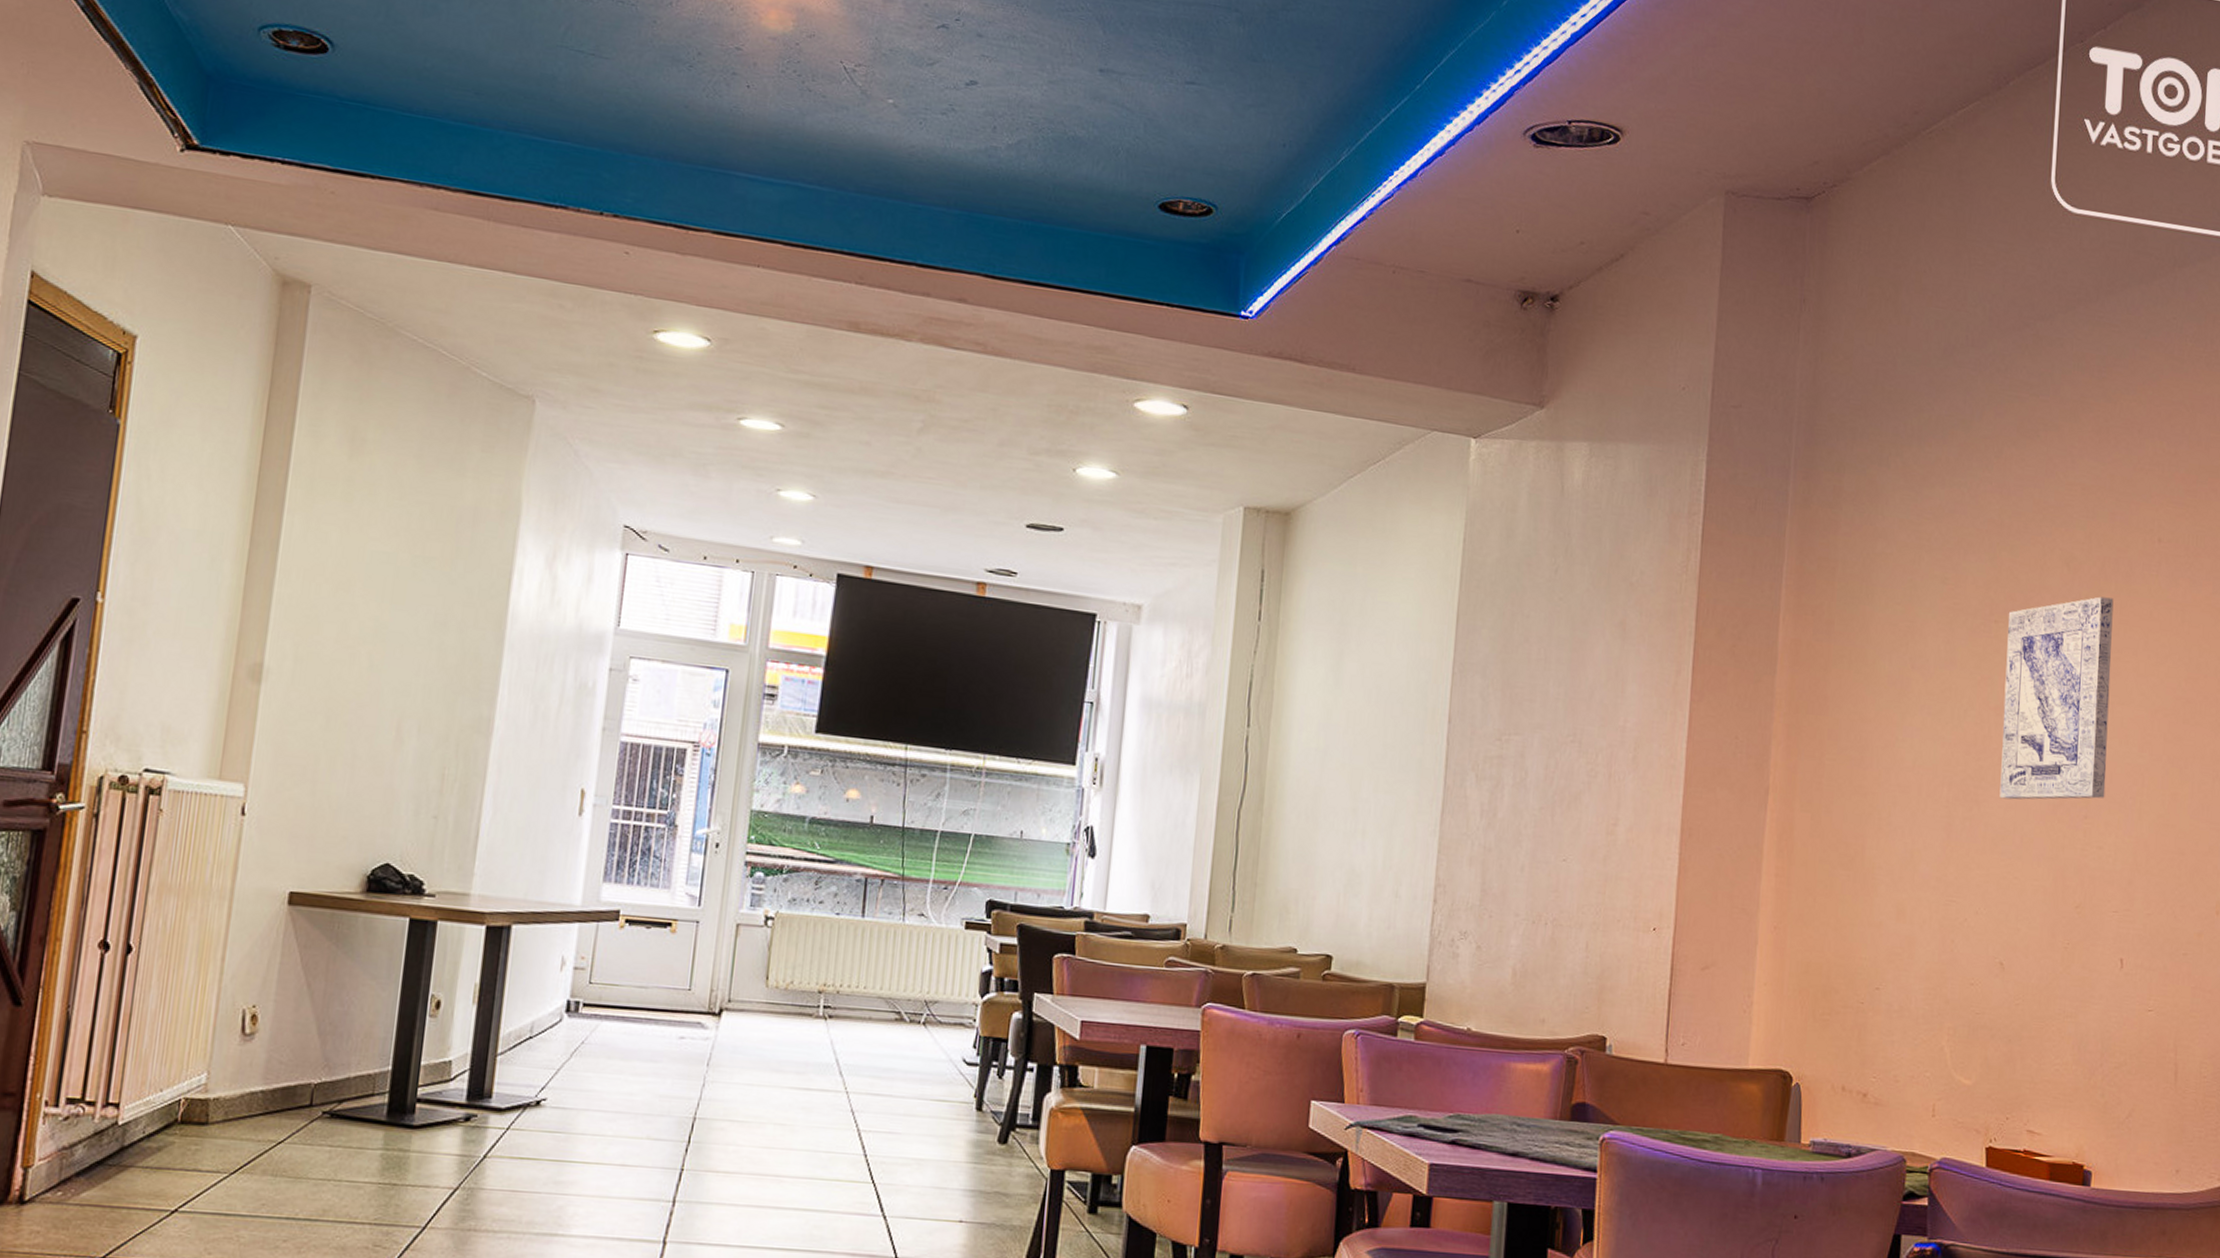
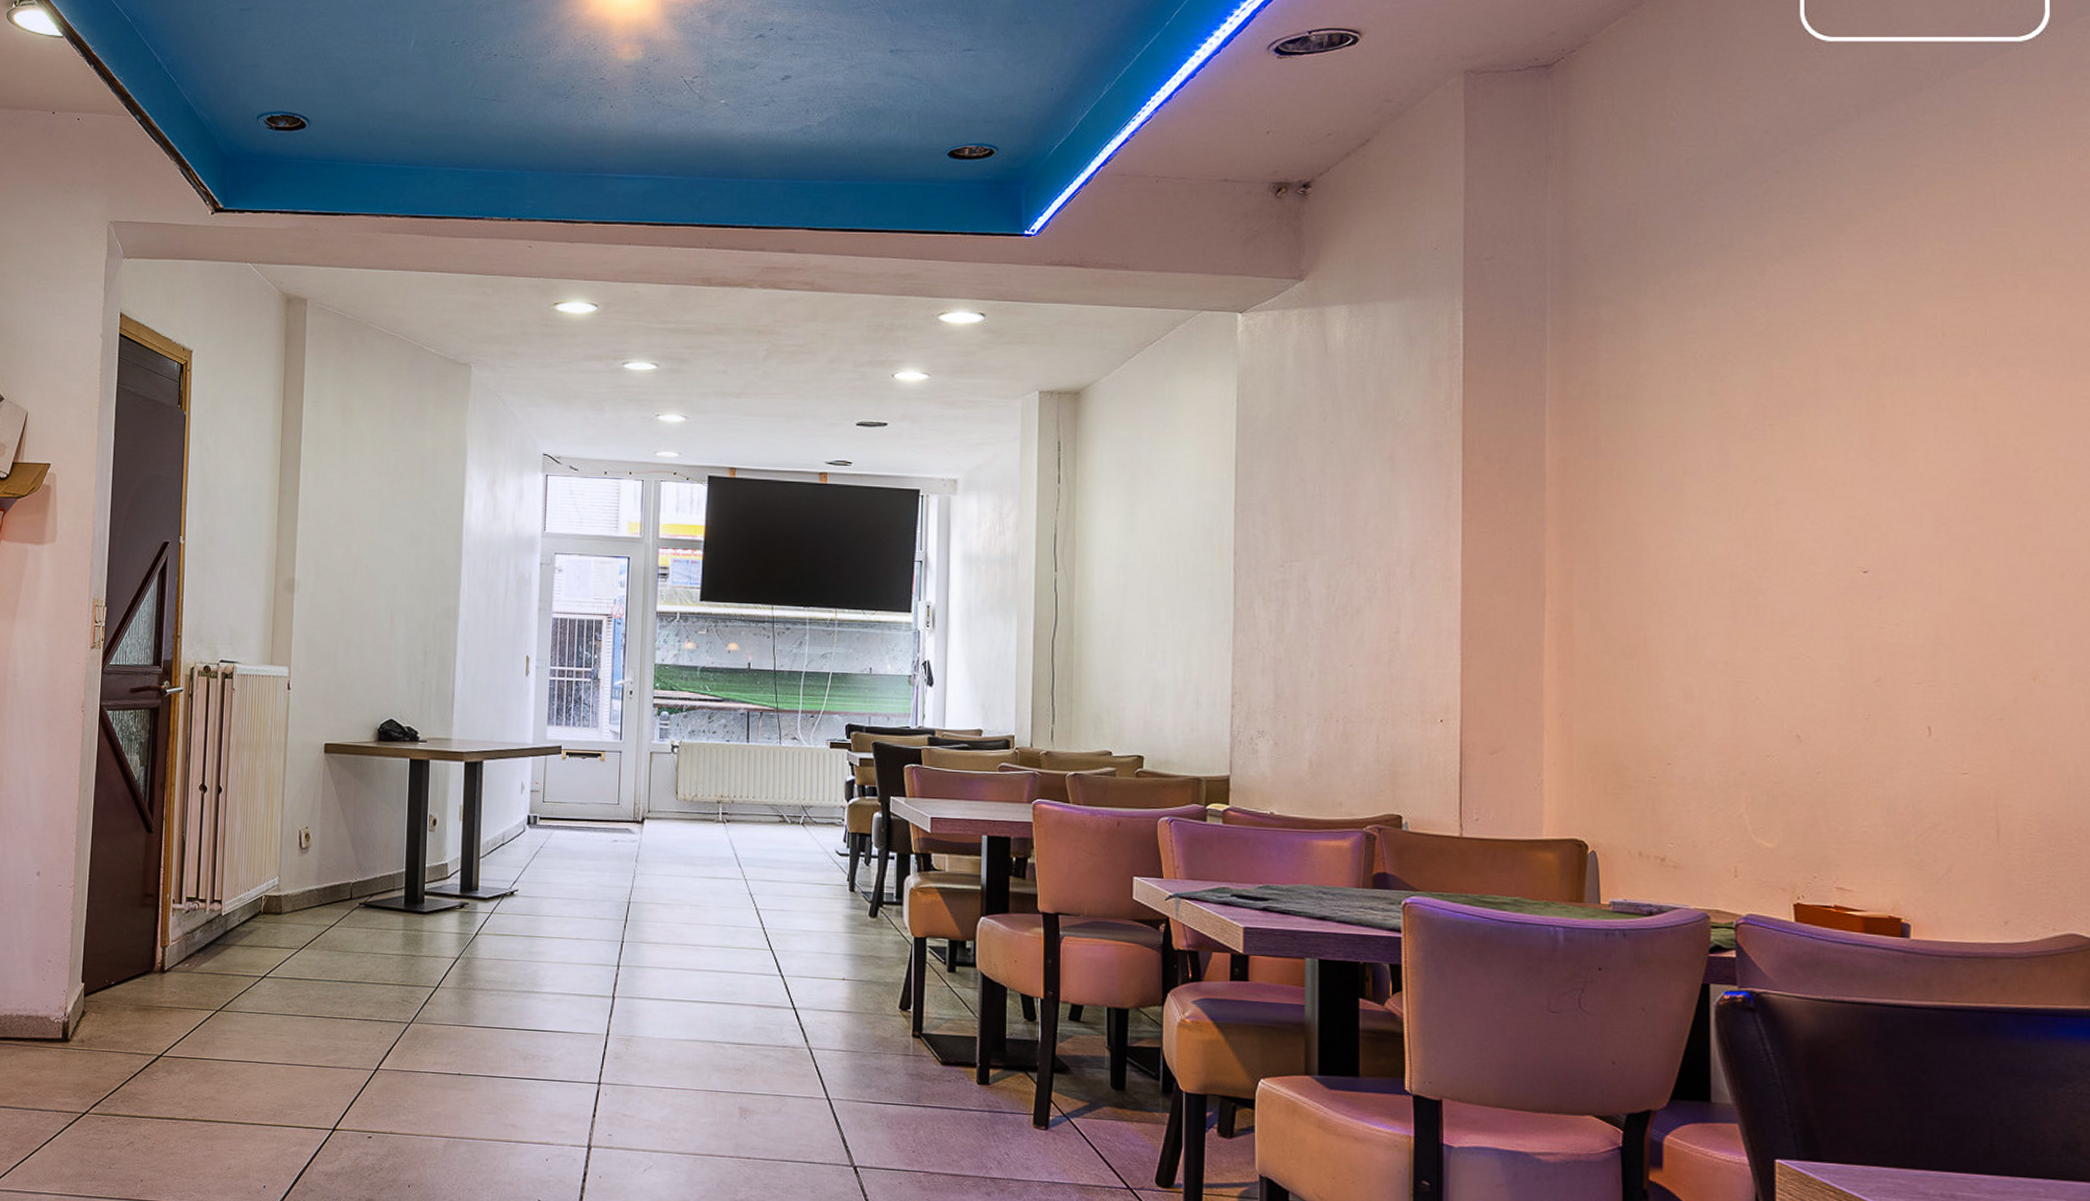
wall art: present [1999,596,2114,800] -> none [1782,392,1900,586]

